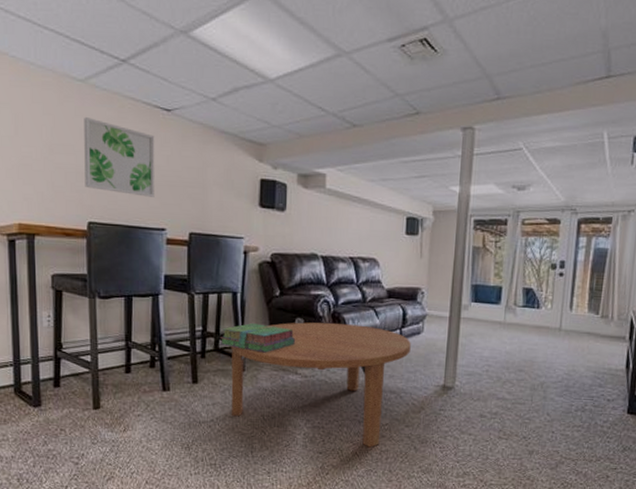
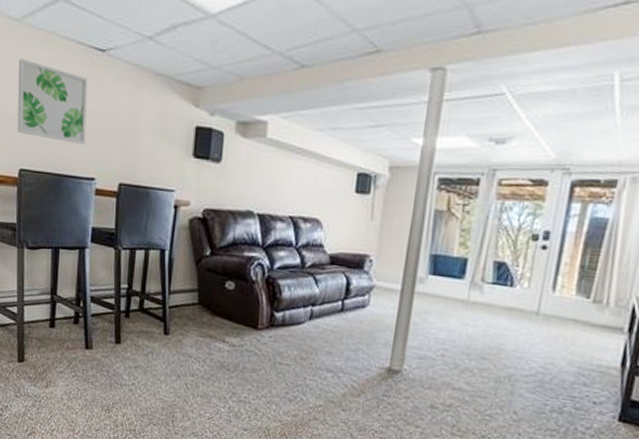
stack of books: present [219,323,295,353] -> none [144,283,224,317]
coffee table: present [231,322,411,448] -> none [153,285,354,430]

